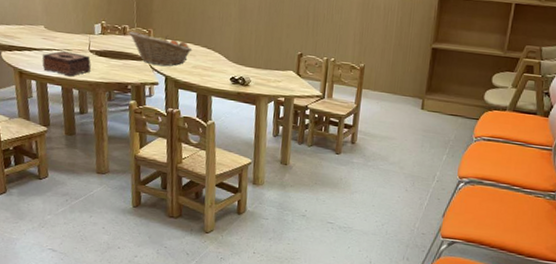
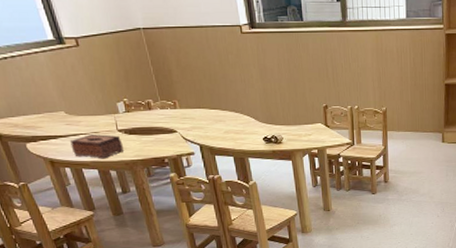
fruit basket: present [129,32,193,67] -> none [154,104,221,136]

